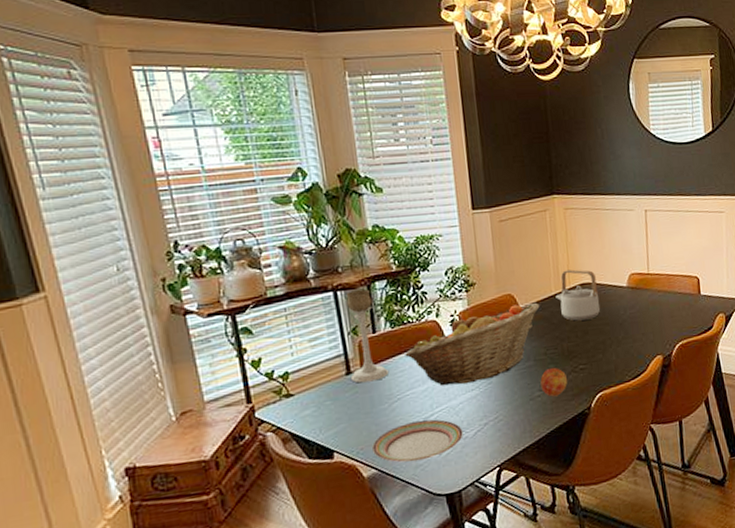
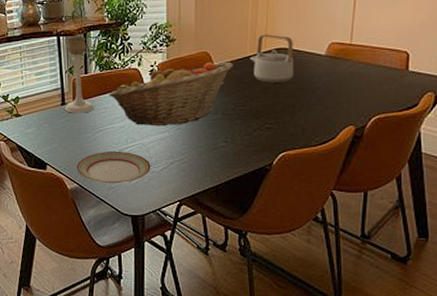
apple: present [540,368,568,397] -> none [226,124,253,149]

